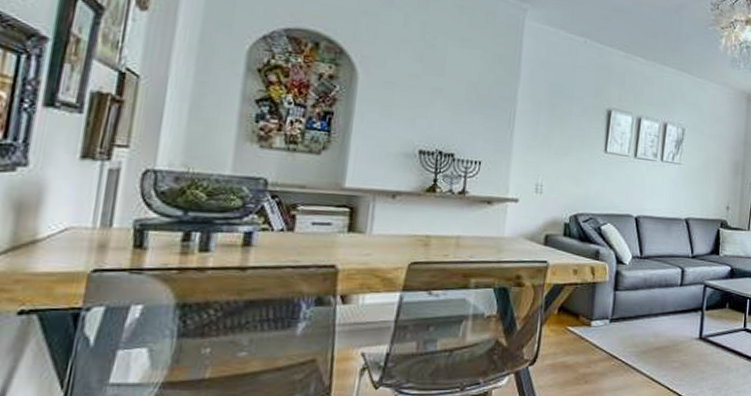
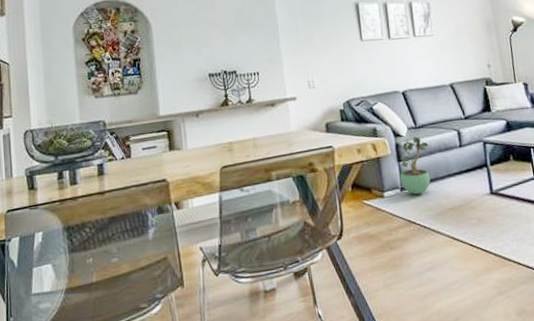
potted plant: none [612,267,650,328] -> present [400,136,431,195]

